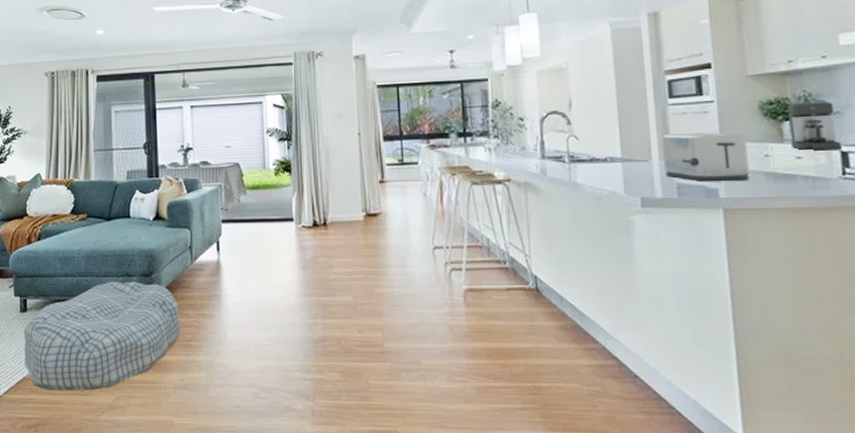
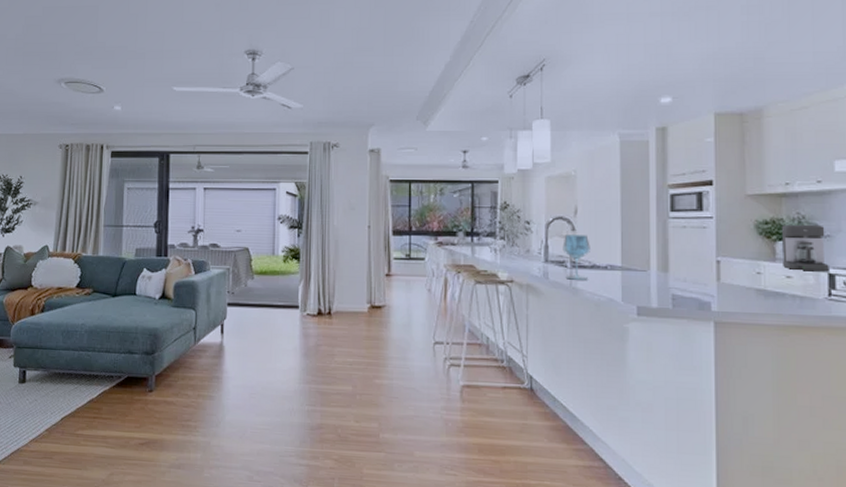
dog bed: present [23,281,181,391] -> none [20,357,181,465]
wine glass: none [559,128,588,175] -> present [562,234,590,280]
toaster: present [661,132,750,183] -> none [660,246,741,295]

